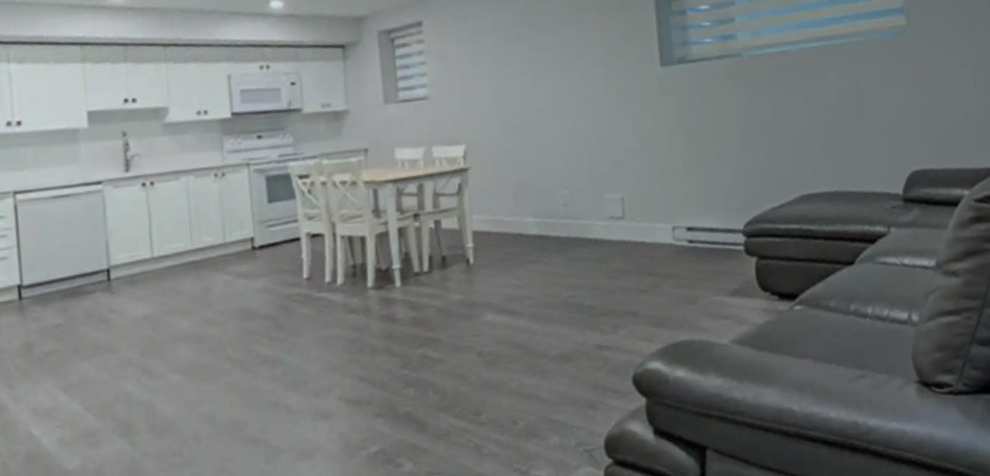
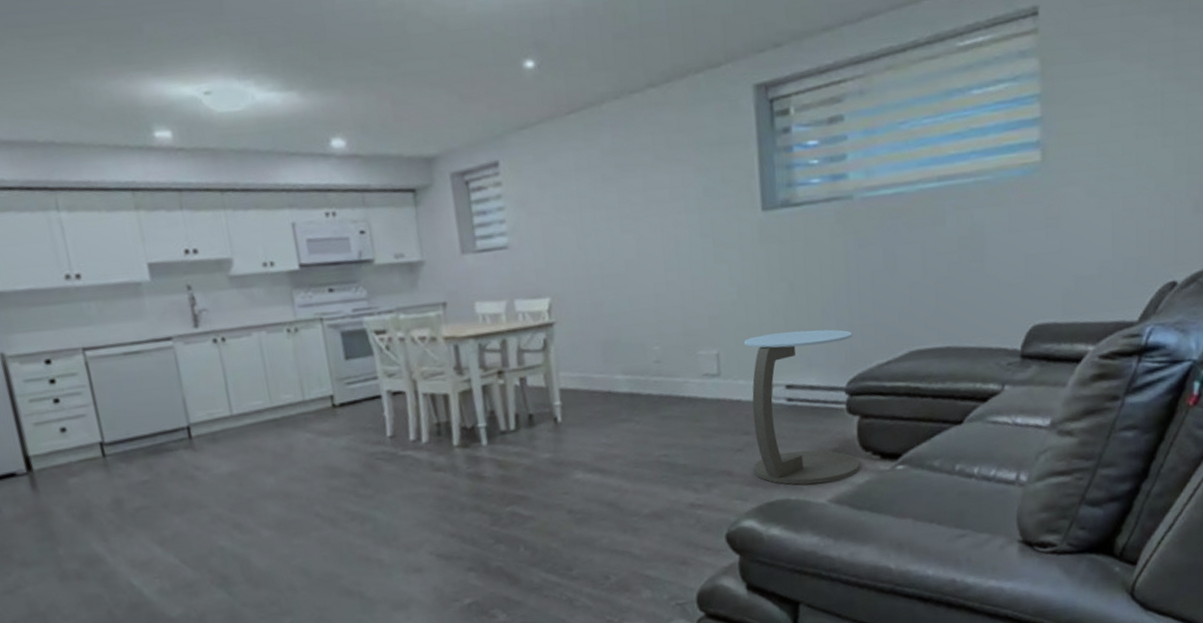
side table: none [646,174,760,326] -> present [743,329,860,485]

